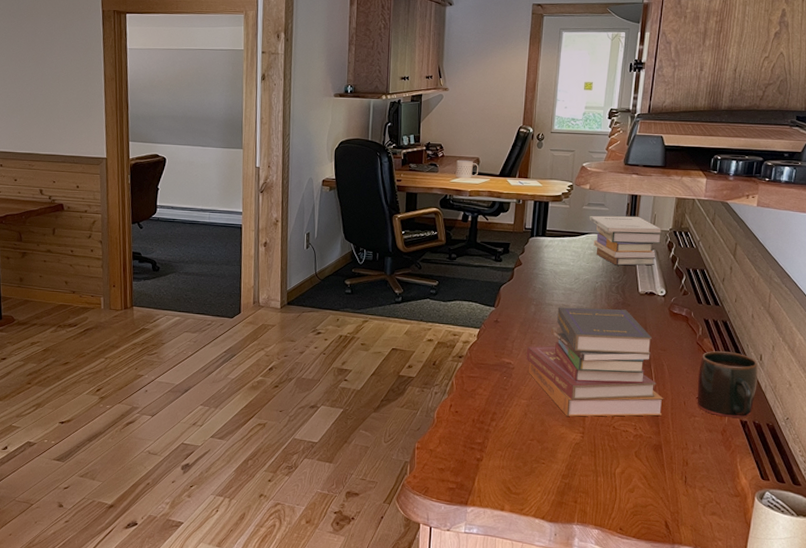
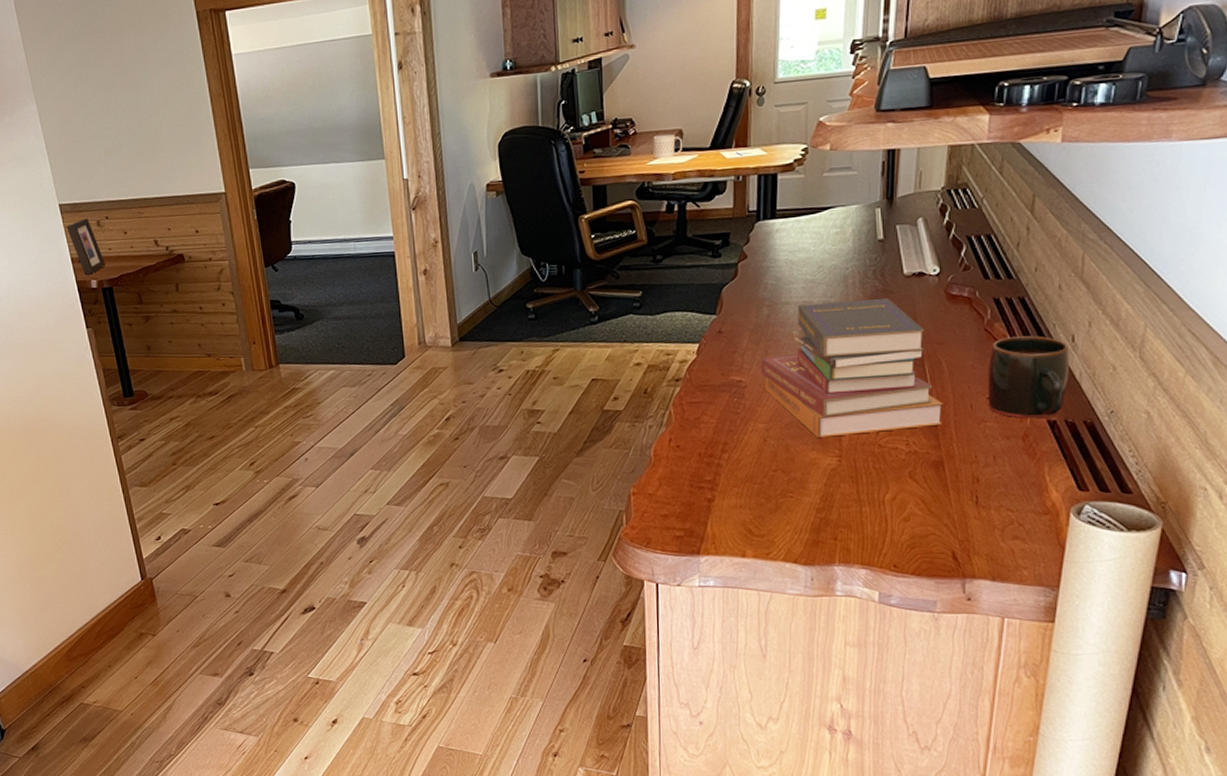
books: present [589,215,662,266] -> none [832,176,932,244]

